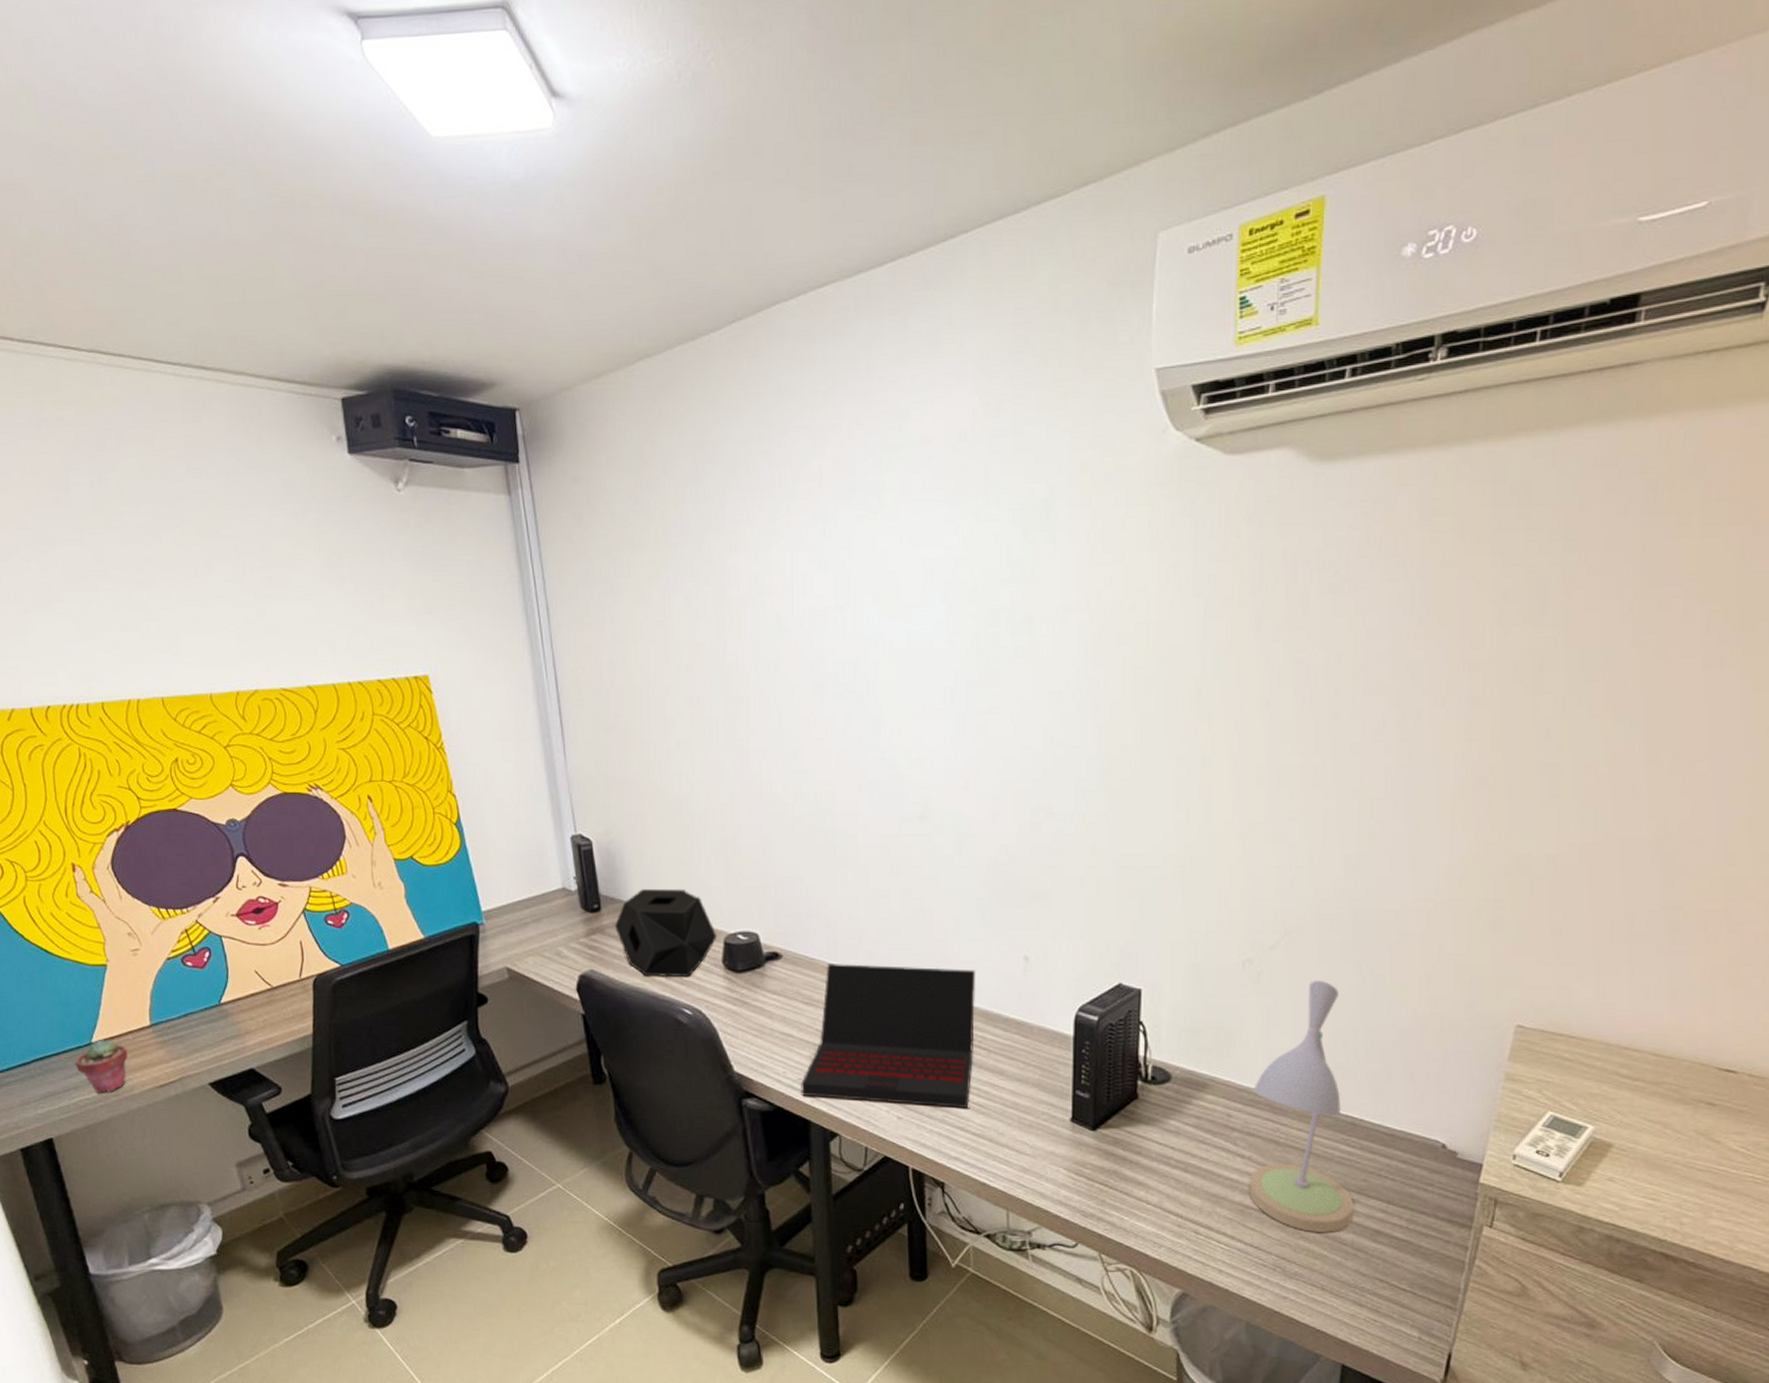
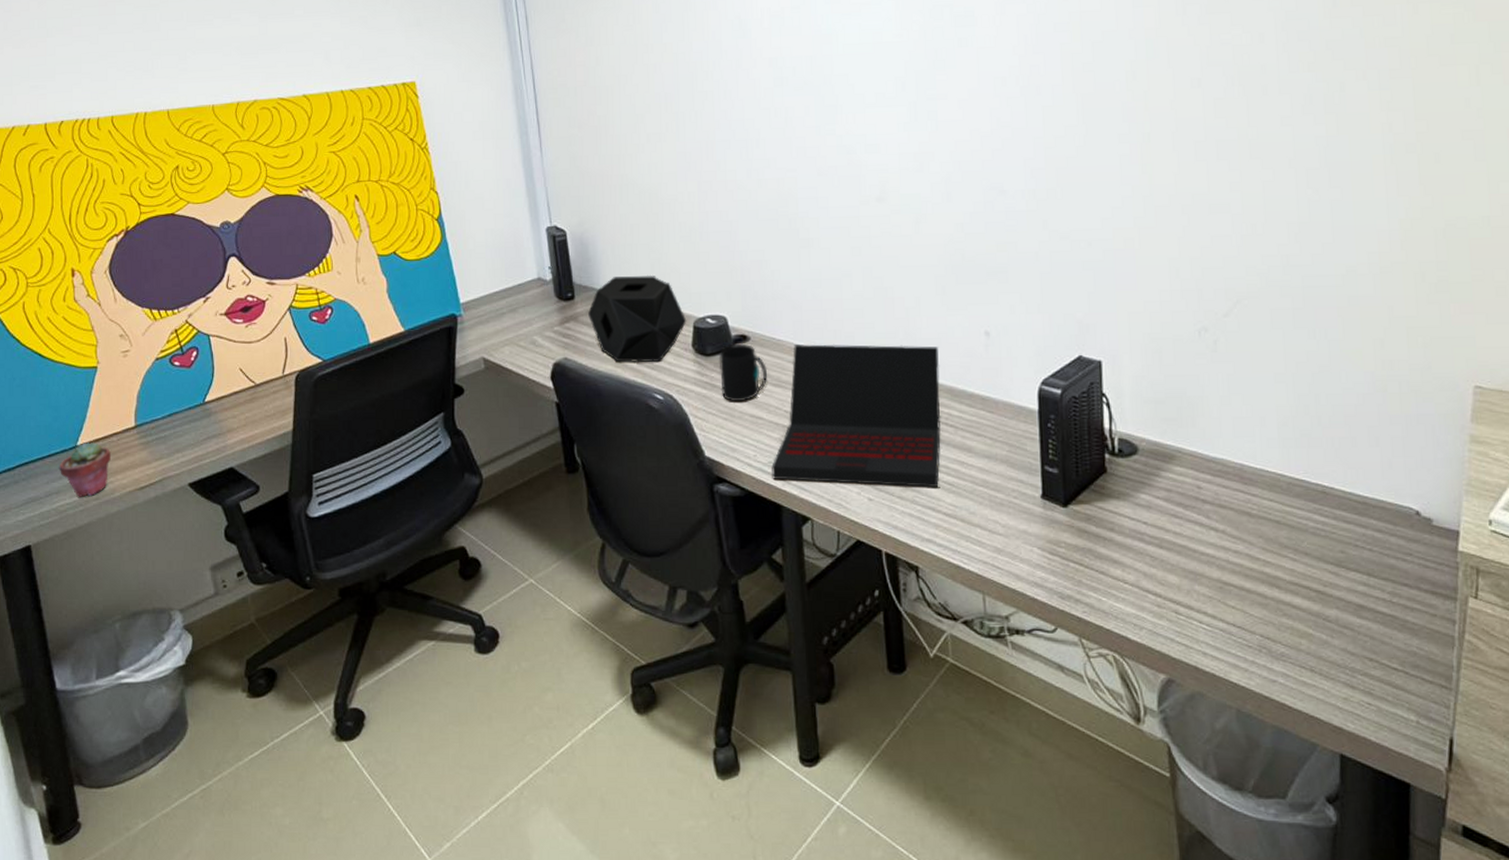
mug: none [749,962,800,1019] -> present [718,344,768,402]
desk lamp: present [1248,981,1354,1233] -> none [1221,347,1335,610]

